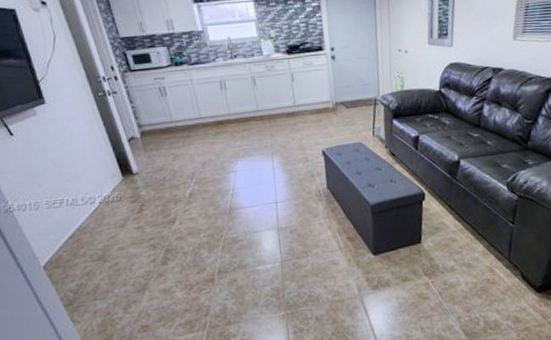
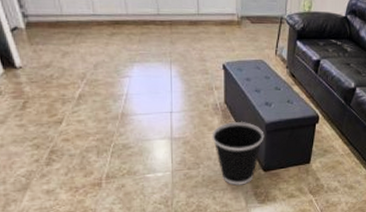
wastebasket: none [317,205,371,272] -> present [212,122,264,186]

